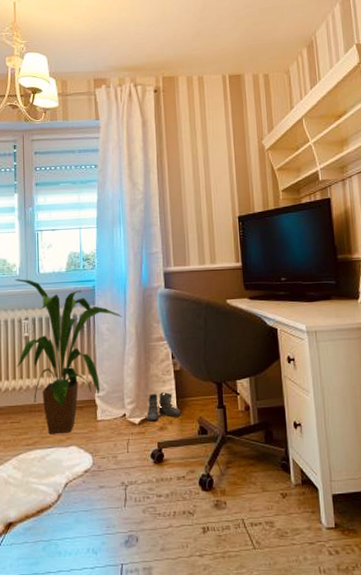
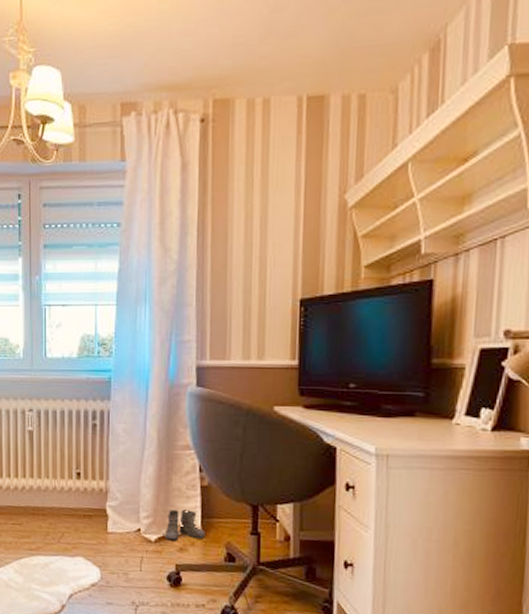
house plant: present [14,279,122,435] -> none [17,363,142,543]

